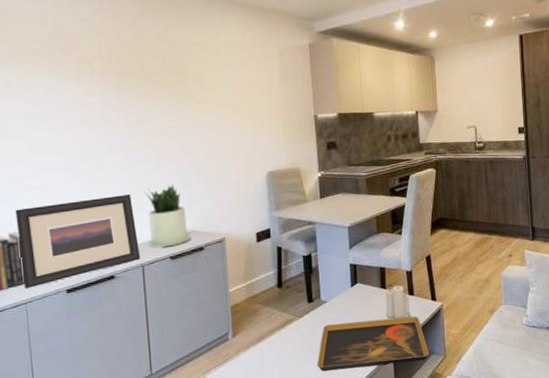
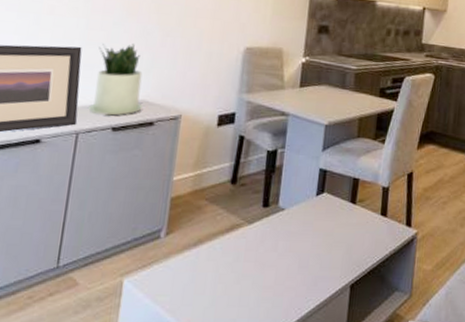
decorative tray: present [317,316,429,372] -> none [260,237,393,298]
candle: present [385,284,412,319] -> none [351,200,382,242]

